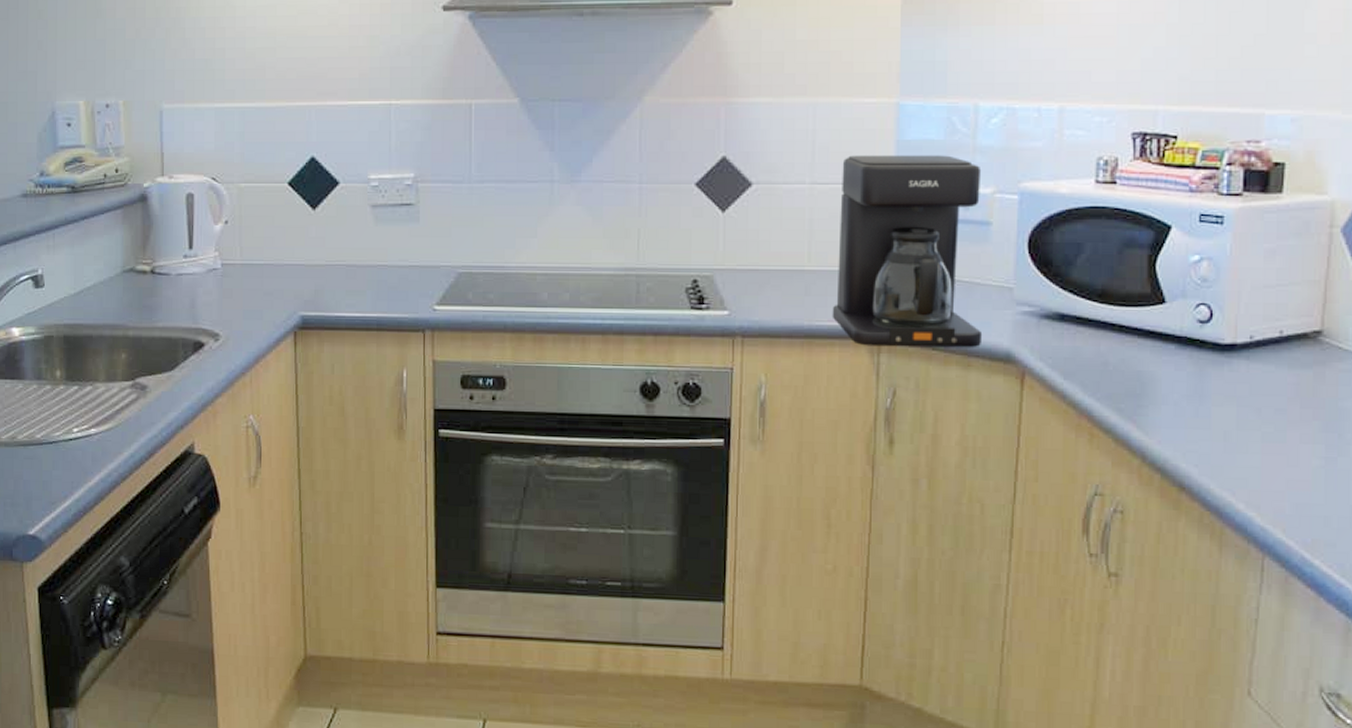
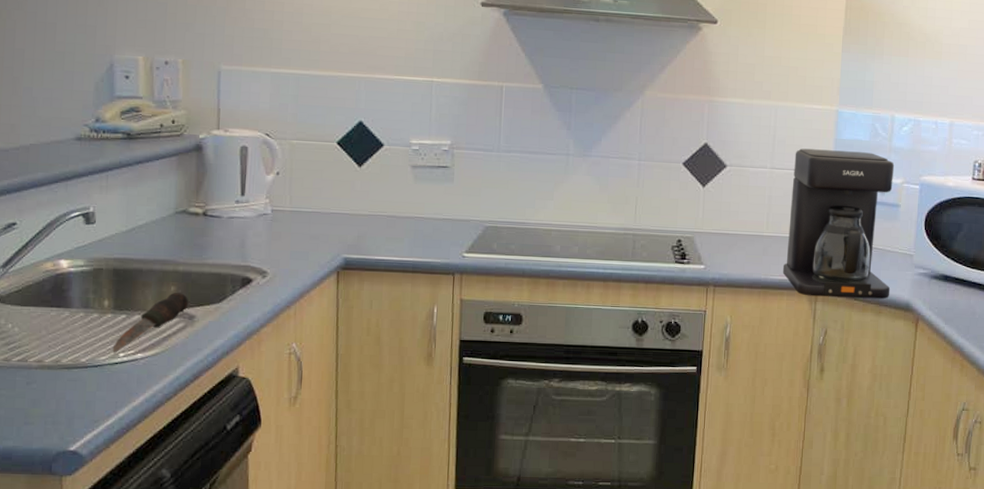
knife: none [66,359,140,429] -> present [112,292,189,353]

